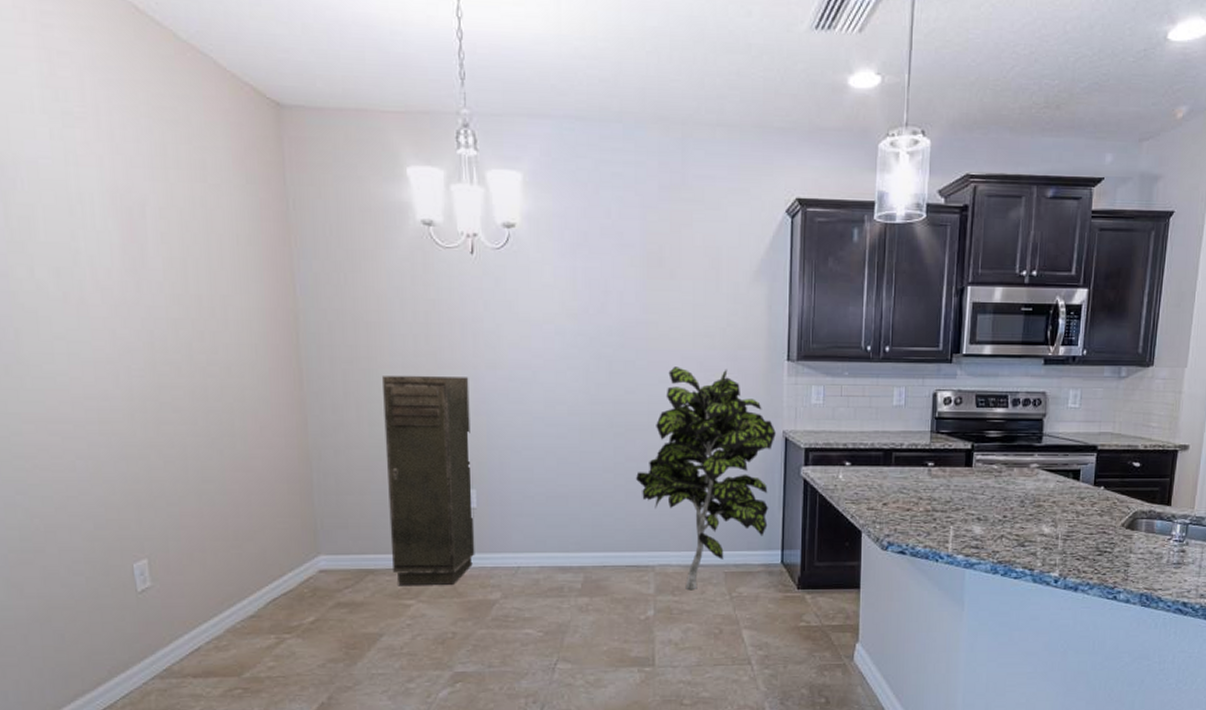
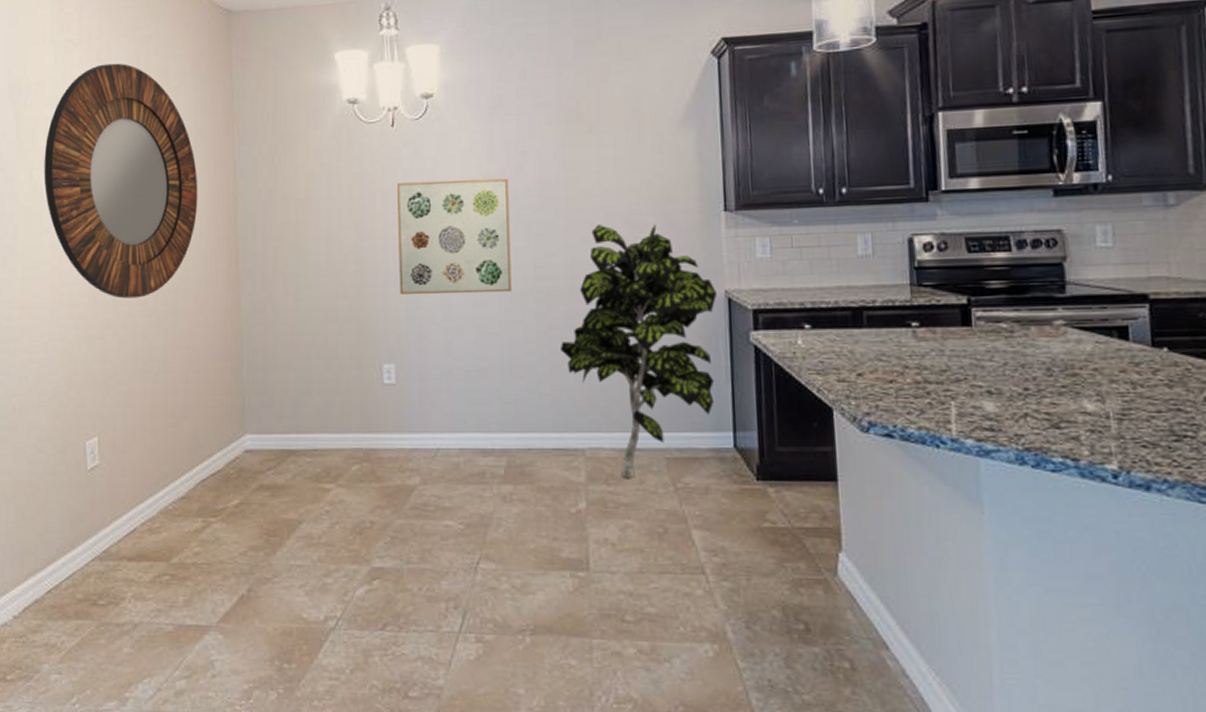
home mirror: none [47,147,252,417] -> present [44,63,198,299]
storage cabinet: present [383,375,475,585] -> none [309,247,394,468]
wall art: none [476,313,592,425] -> present [396,178,512,295]

